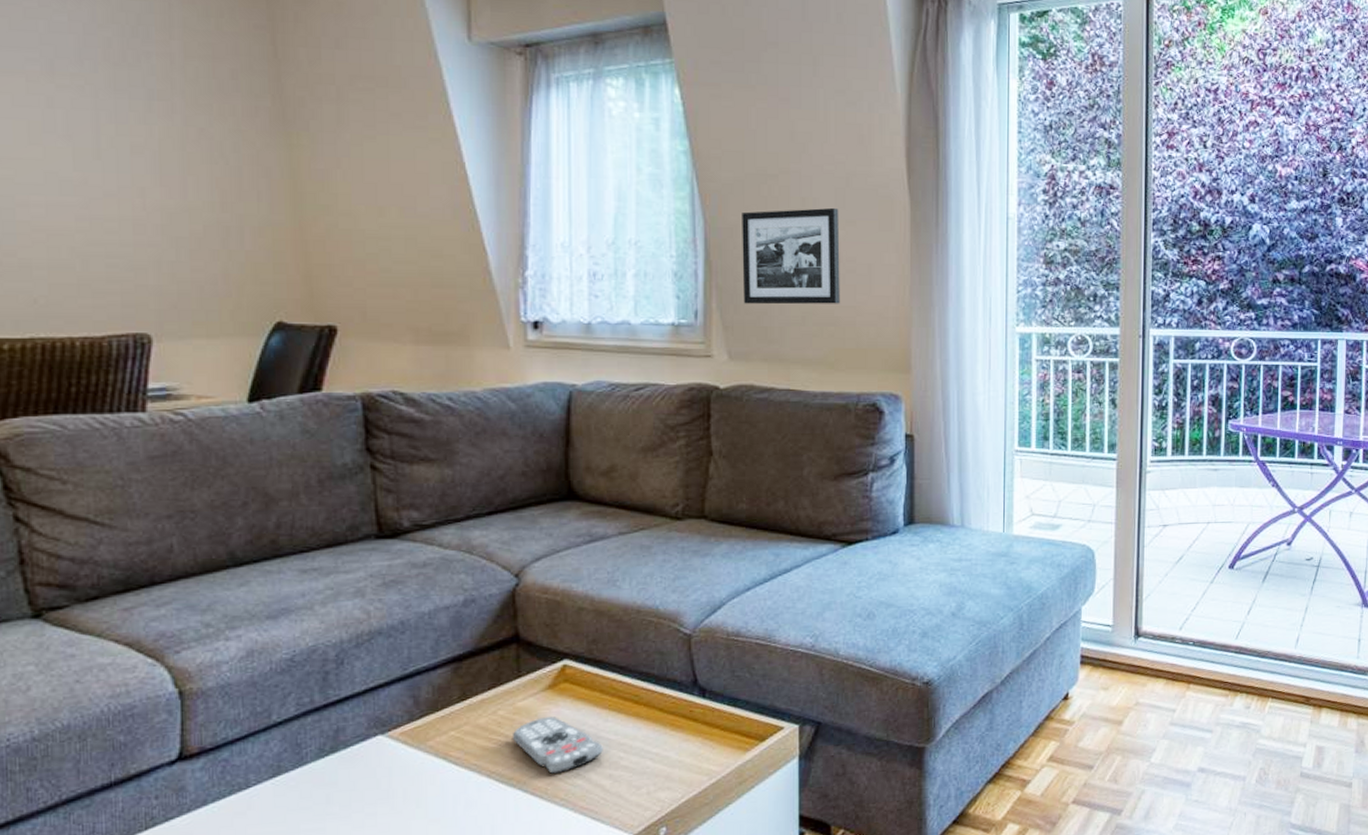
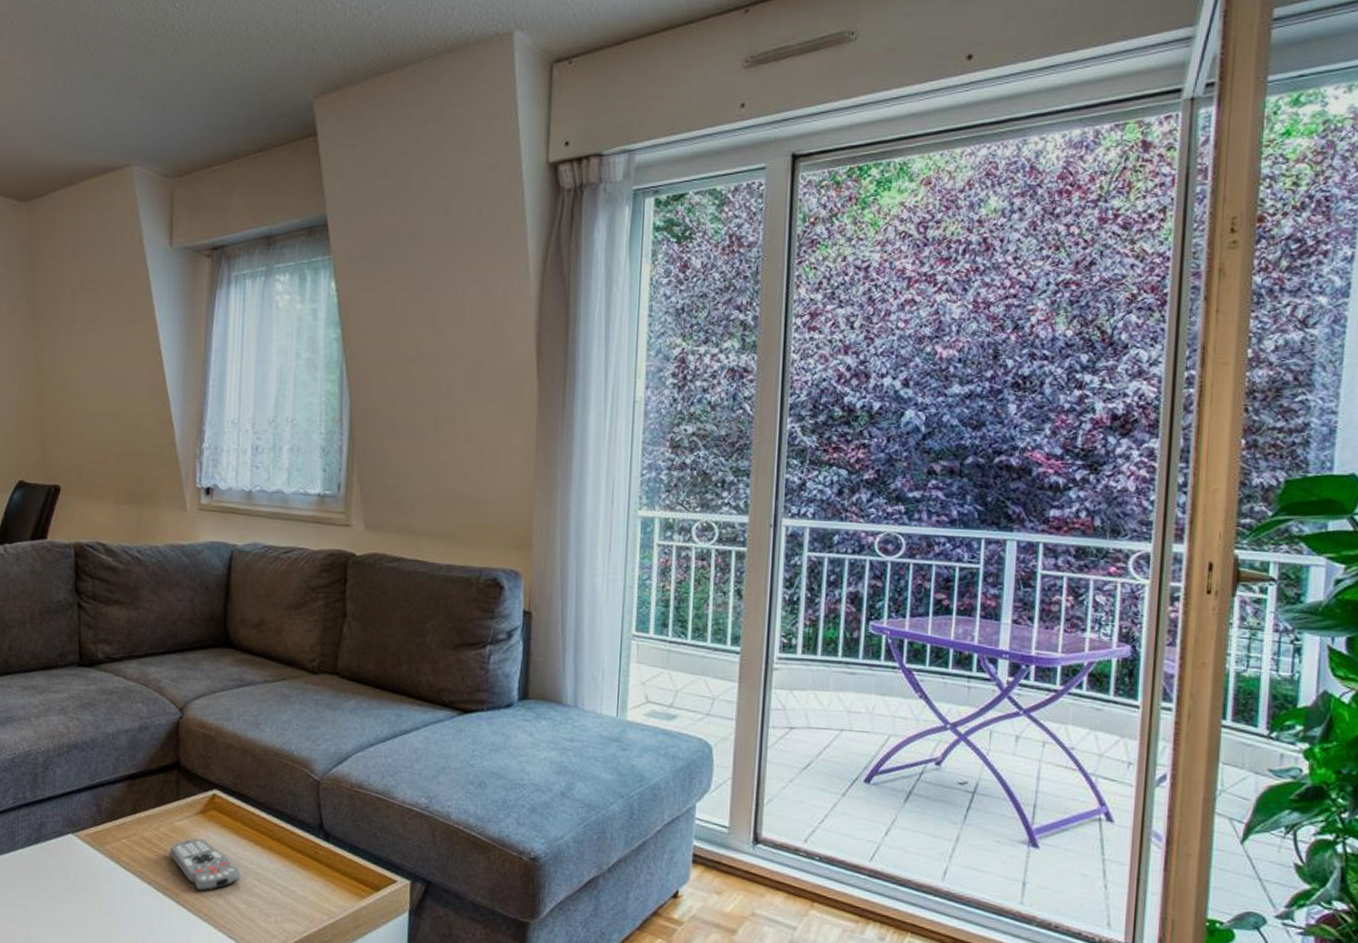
picture frame: present [742,207,840,305] -> none [381,390,470,482]

